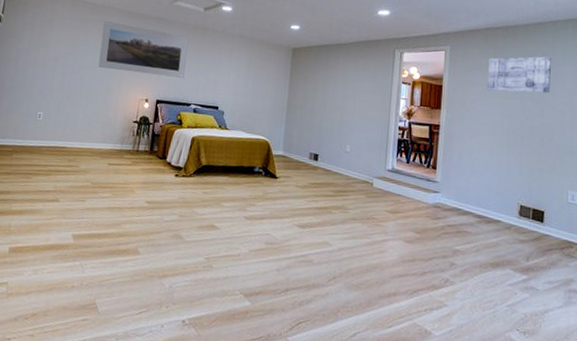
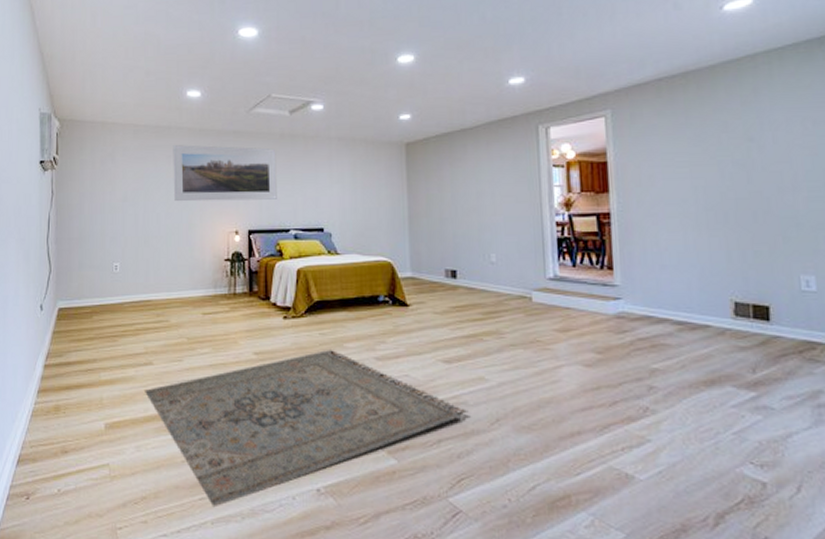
rug: none [48,205,313,329] -> present [145,349,469,508]
wall art: present [486,56,552,94] -> none [666,103,757,159]

